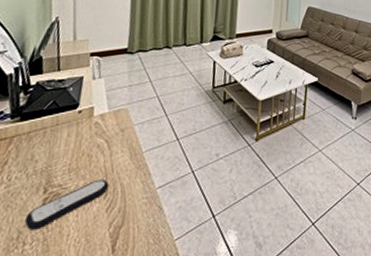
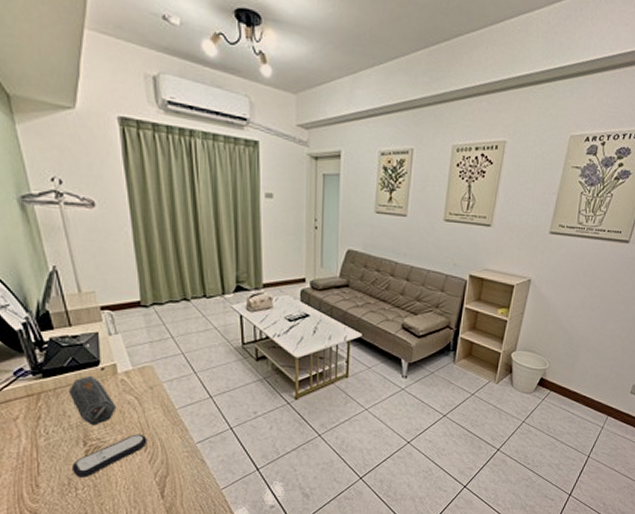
speaker: none [41,118,86,171] -> present [68,375,117,426]

